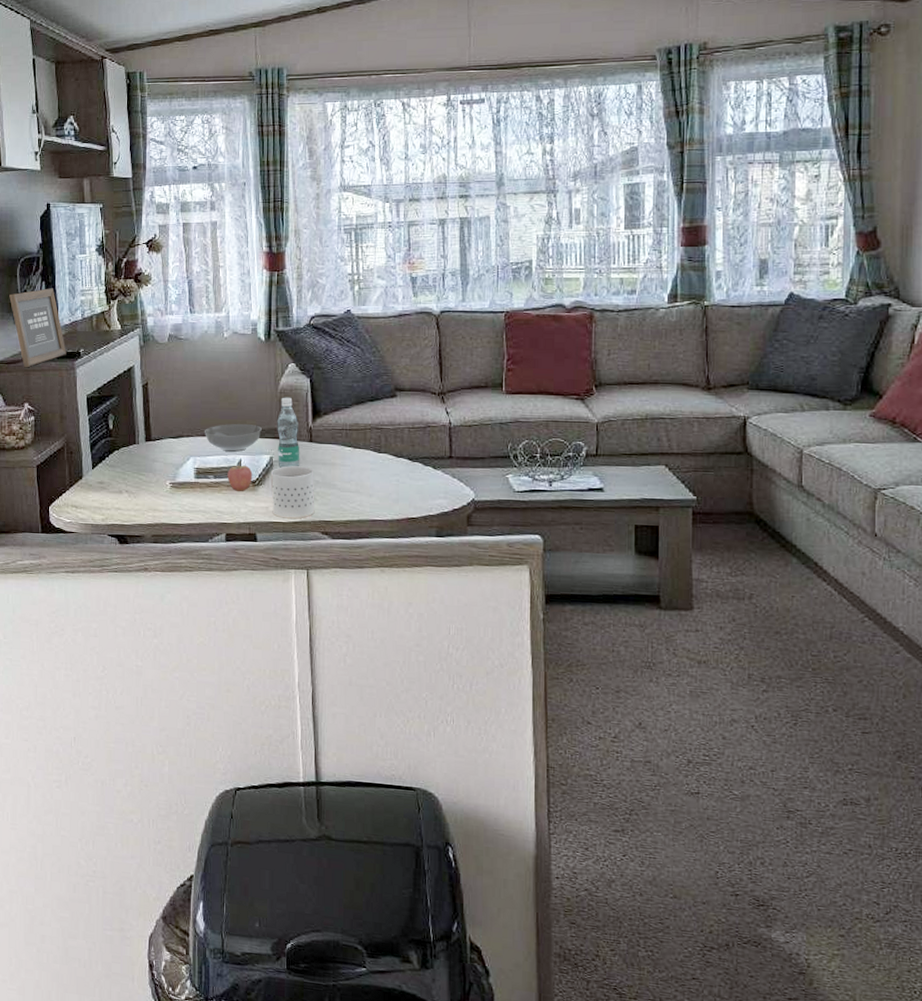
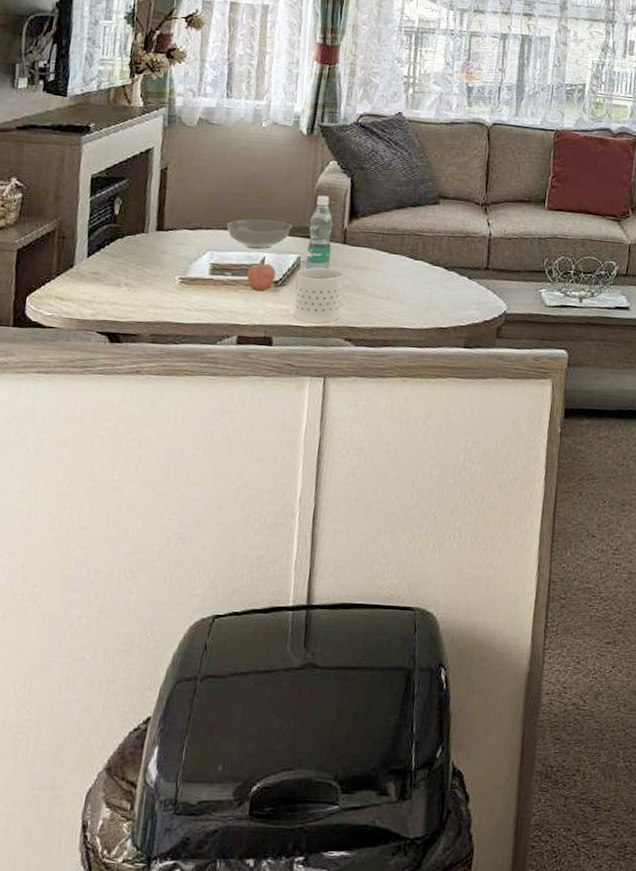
picture frame: present [9,288,66,368] -> none [9,52,73,138]

